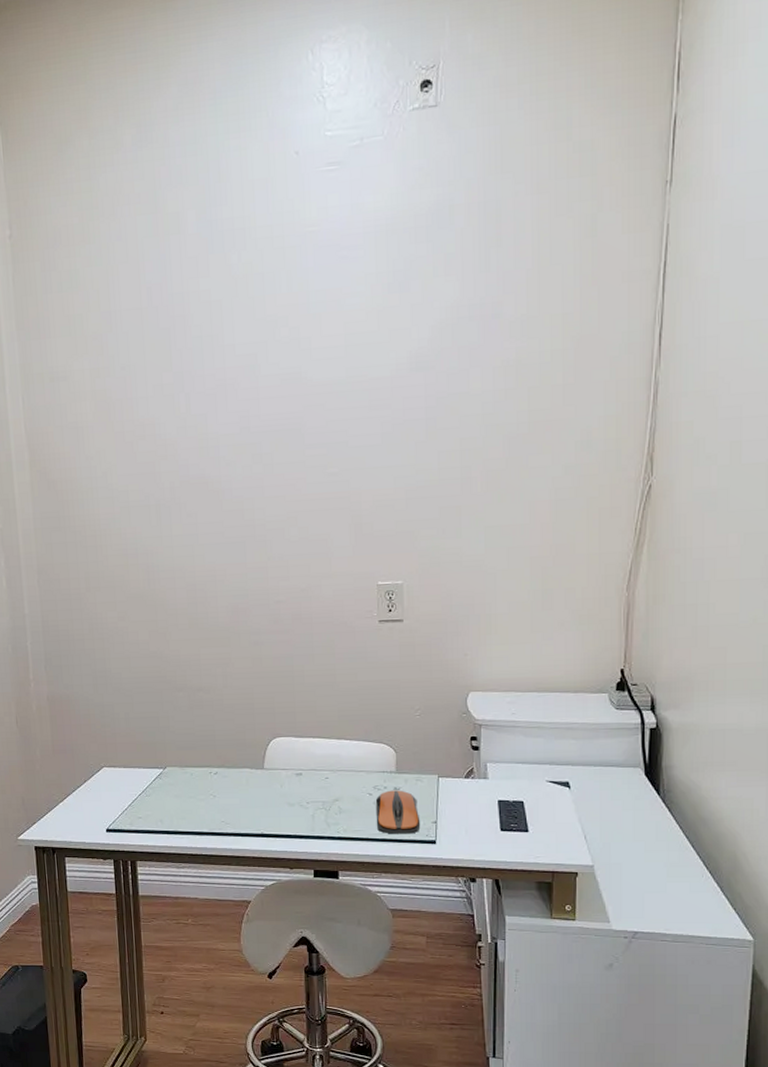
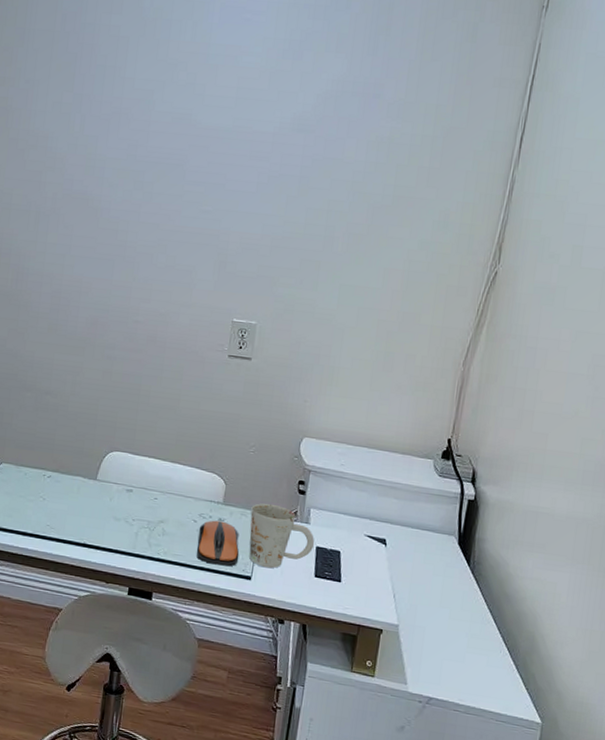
mug: none [426,764,496,830] -> present [249,503,315,569]

